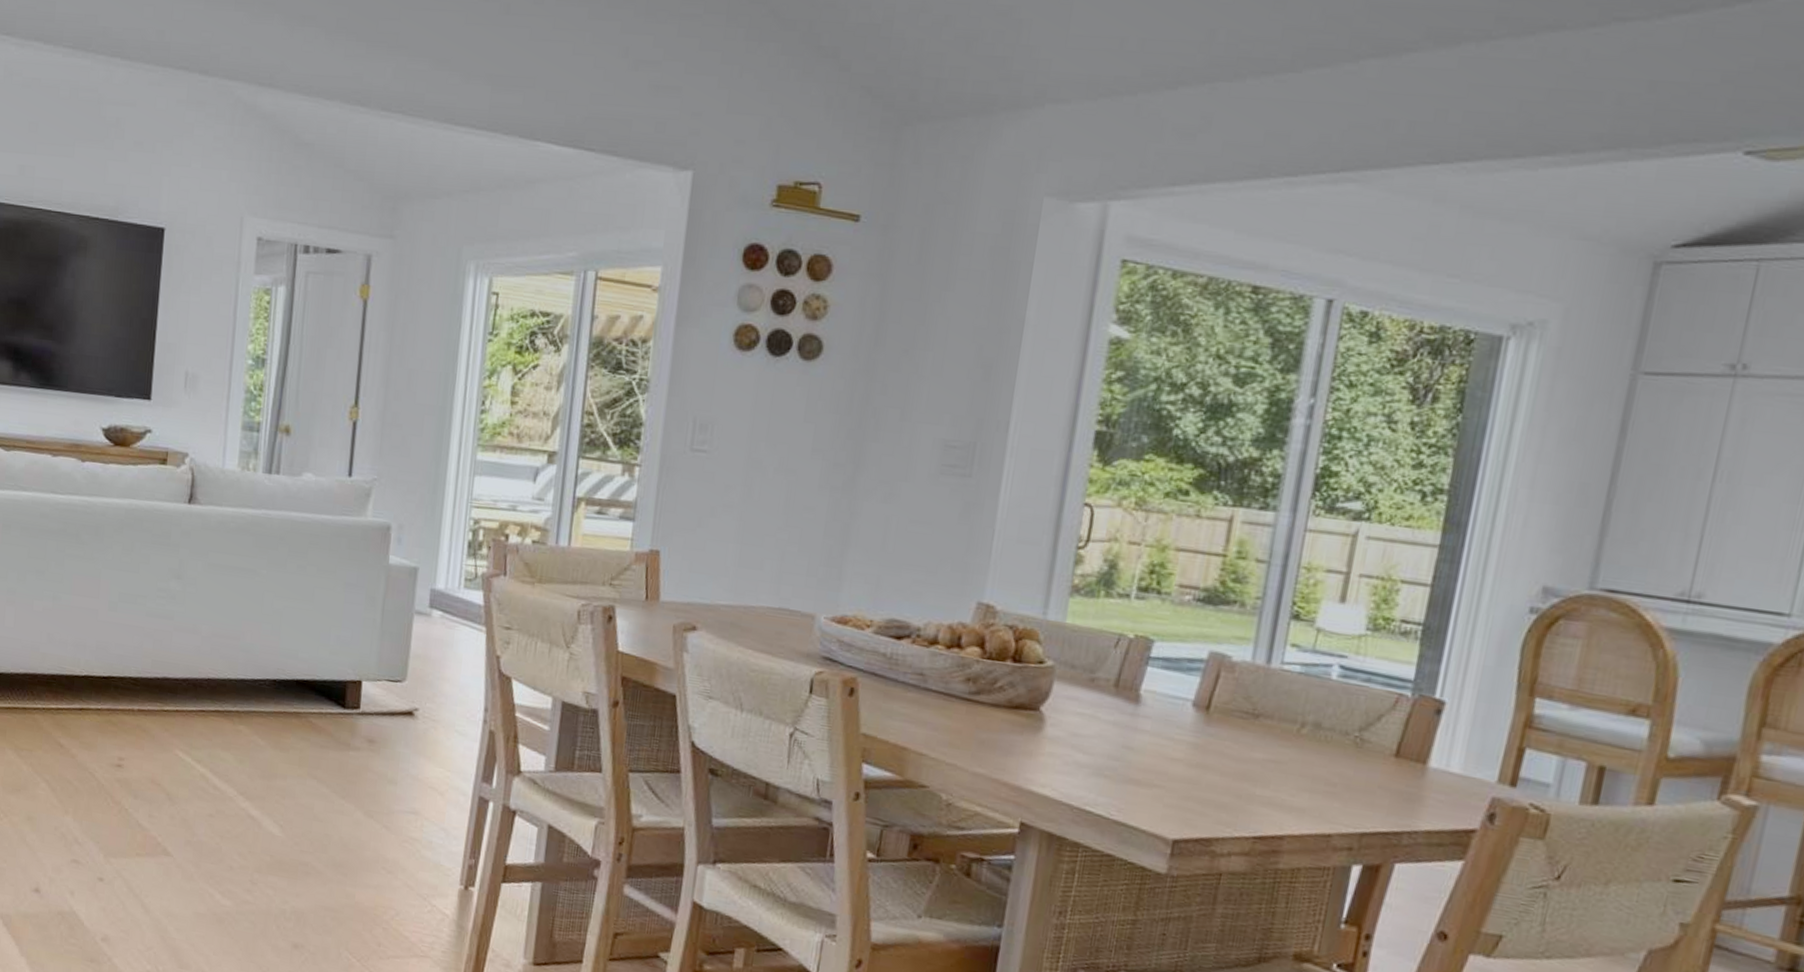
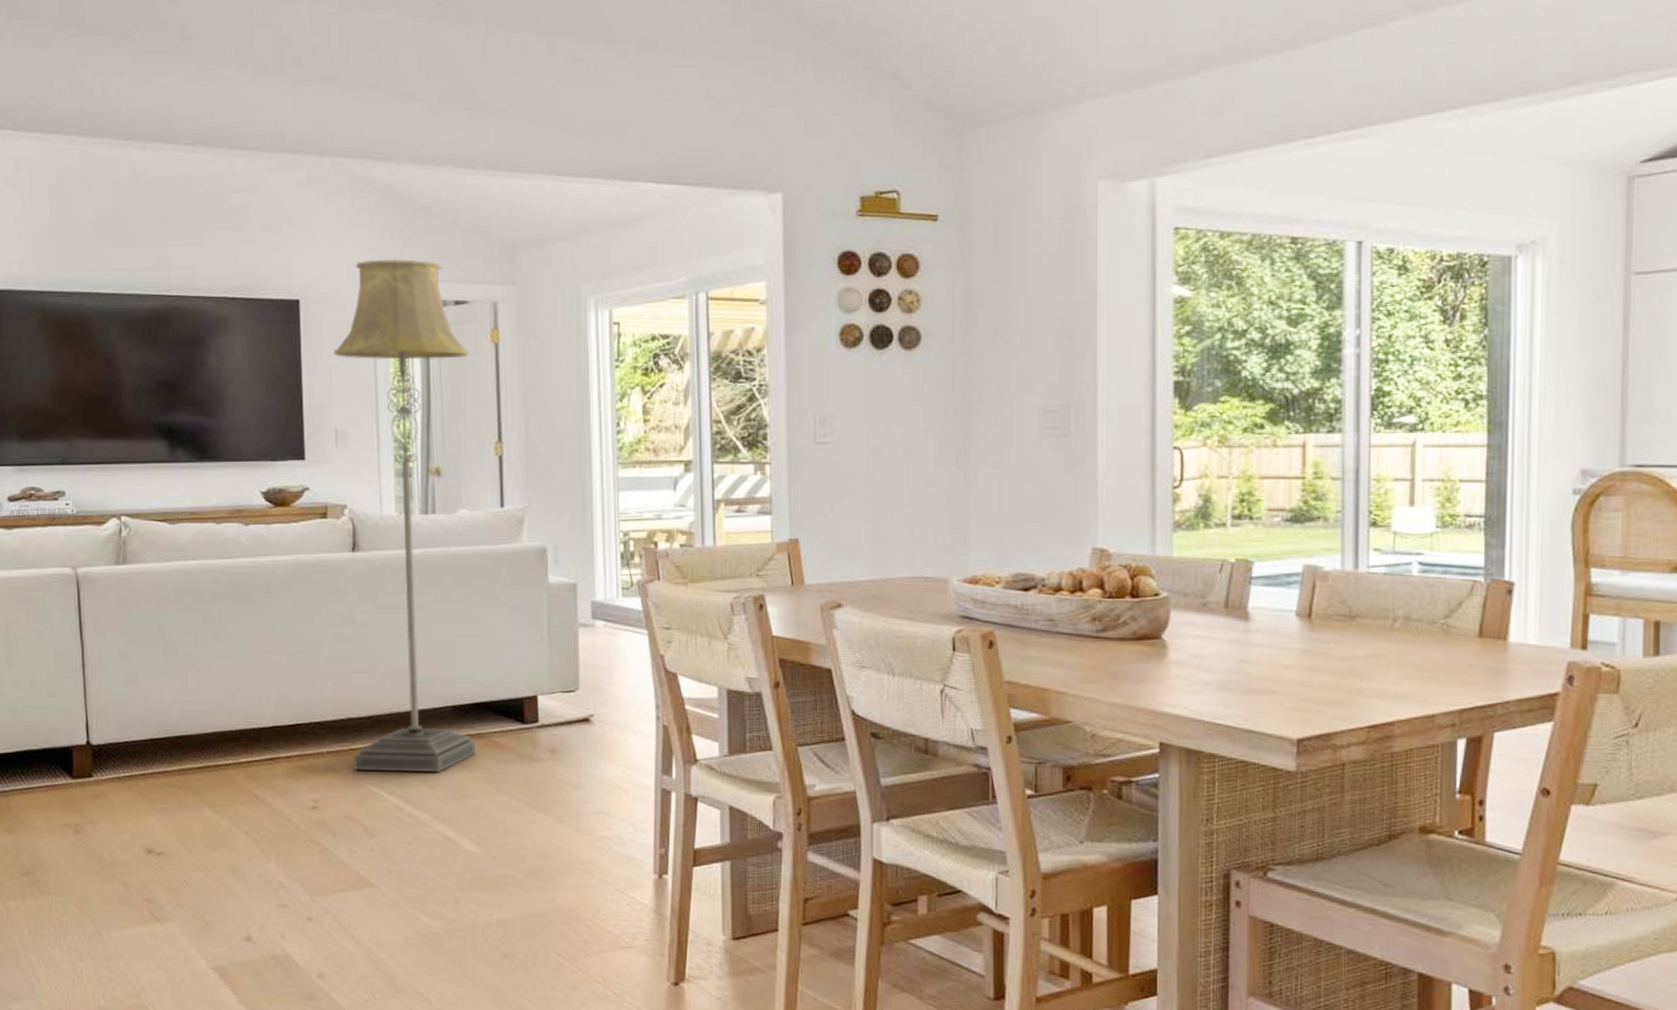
floor lamp: none [163,193,335,747] -> present [333,258,476,772]

